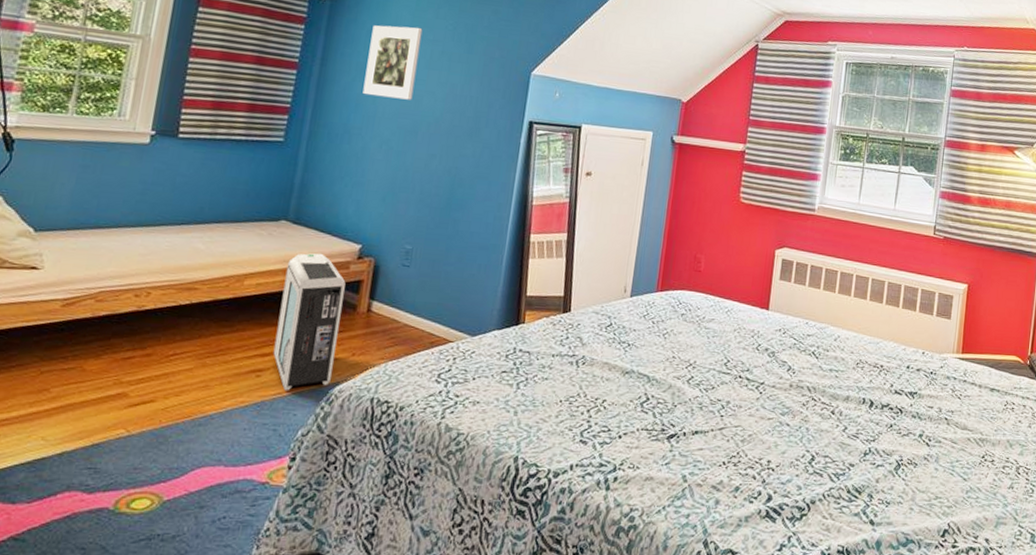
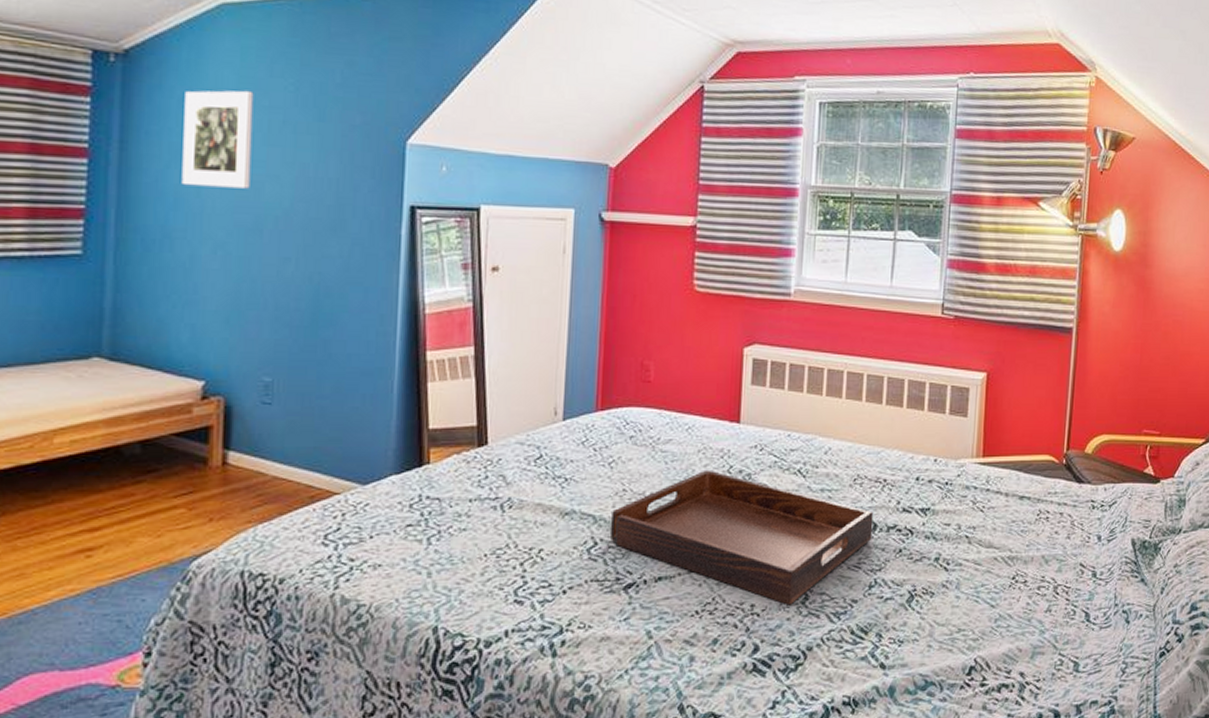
air purifier: present [273,253,346,391] -> none [104,395,189,572]
serving tray: none [659,346,871,464] -> present [609,470,874,605]

